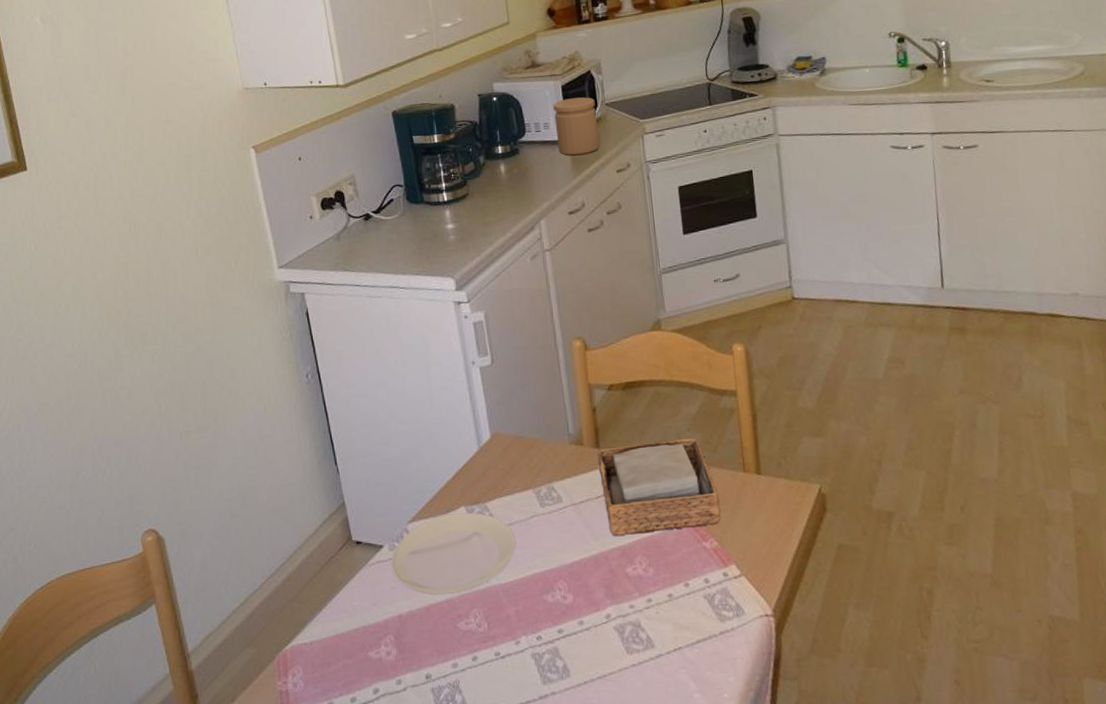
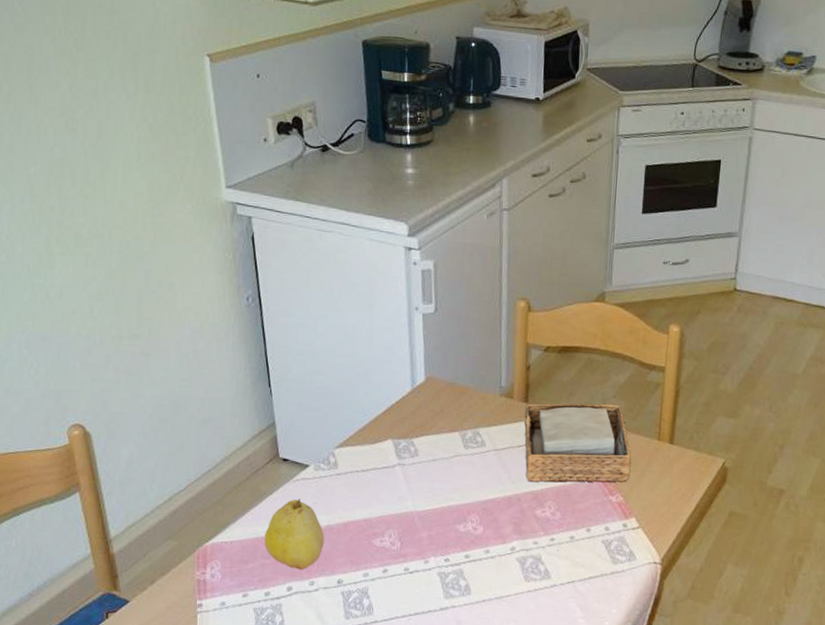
fruit: none [345,584,407,667] -> present [264,498,324,569]
plate: present [391,512,516,595] -> none [315,444,437,515]
jar: present [552,97,600,156] -> none [531,56,577,118]

